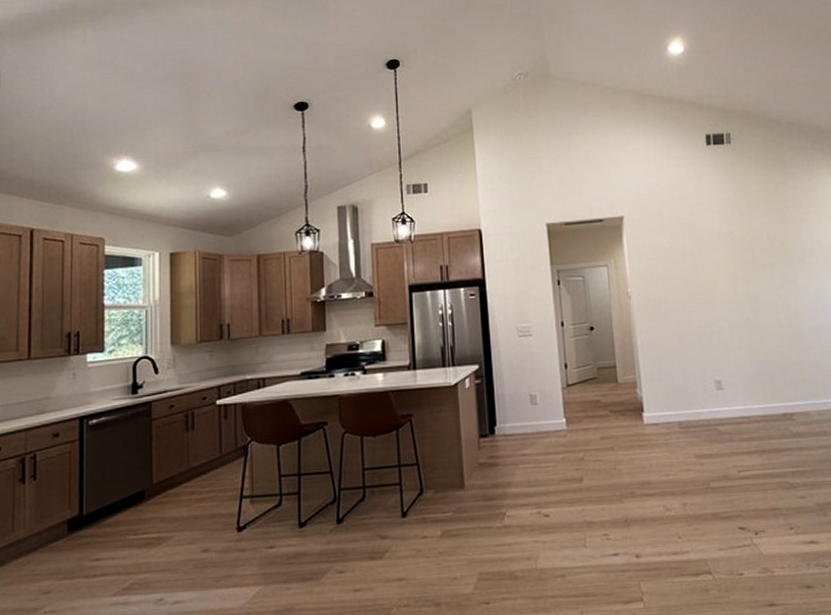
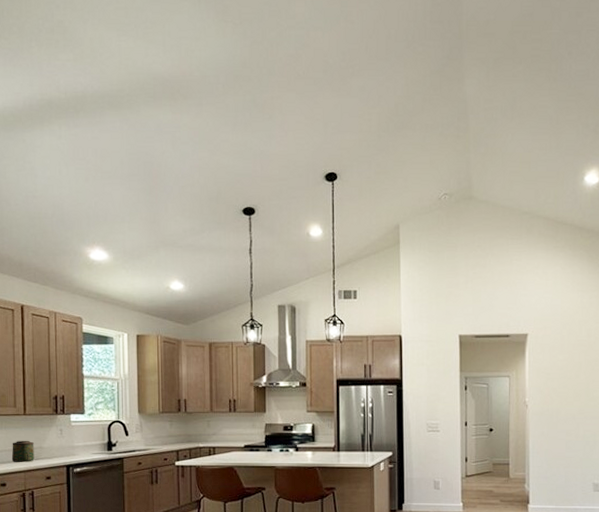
canister: none [9,390,39,419] -> present [11,440,35,462]

